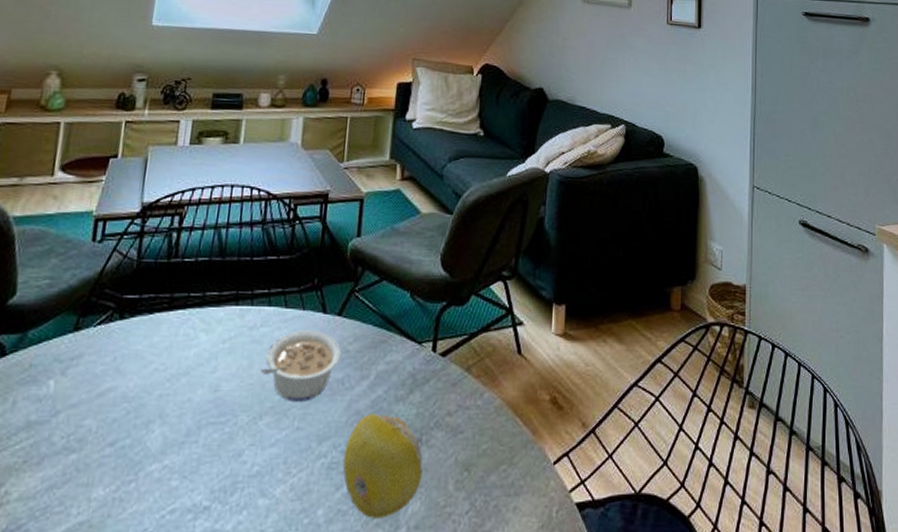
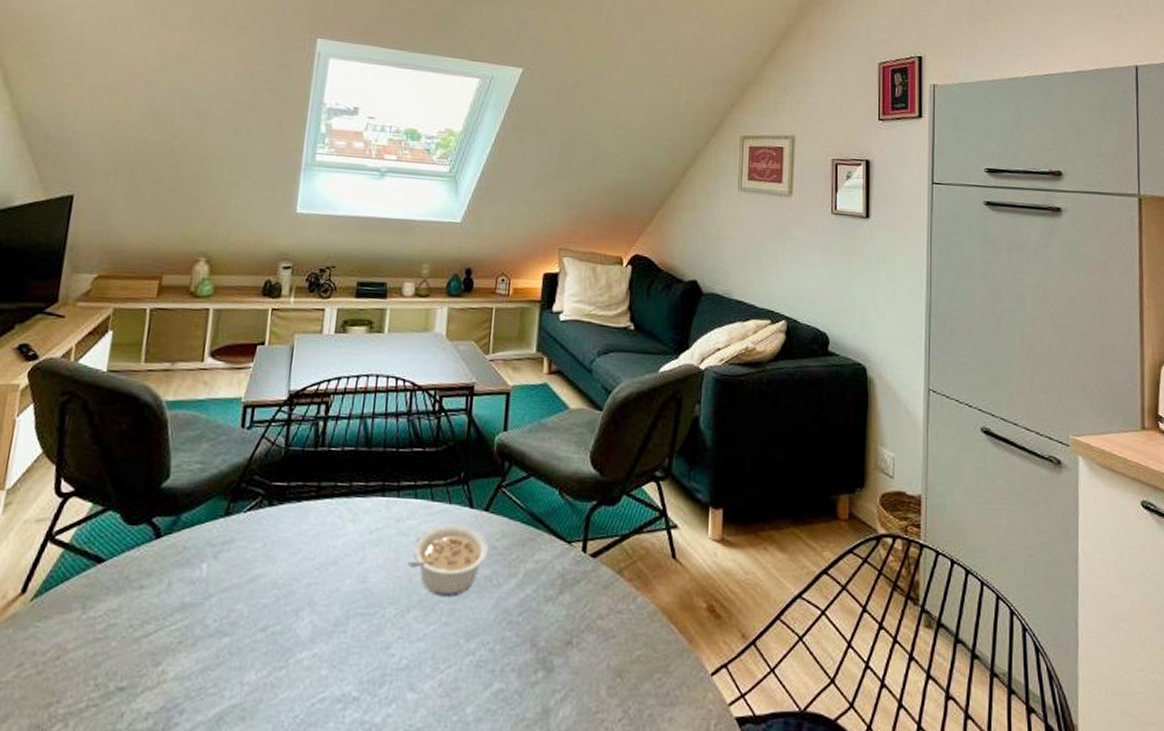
fruit: present [342,413,423,518] -> none [491,612,574,720]

